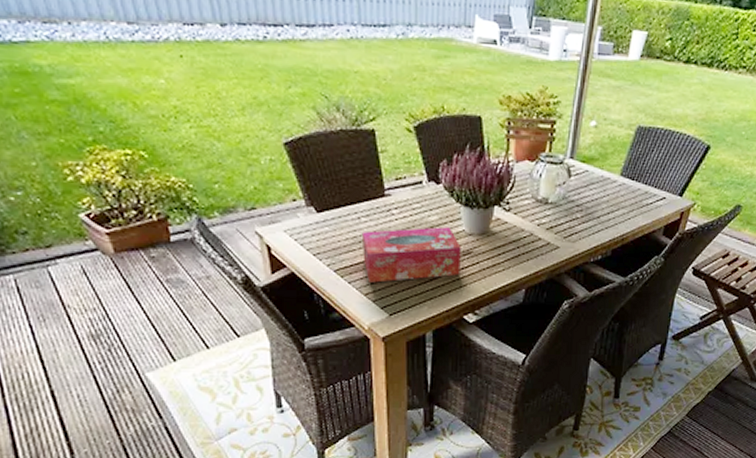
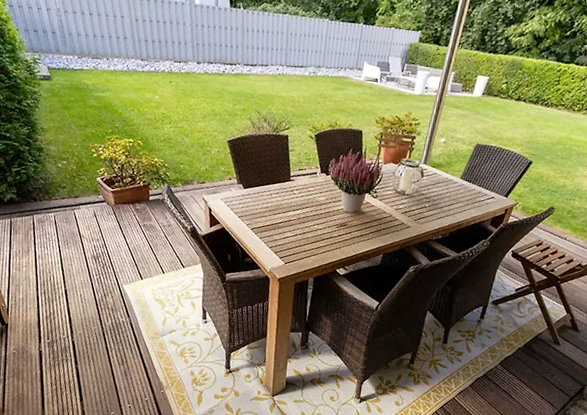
tissue box: present [361,227,461,283] -> none [271,204,340,241]

